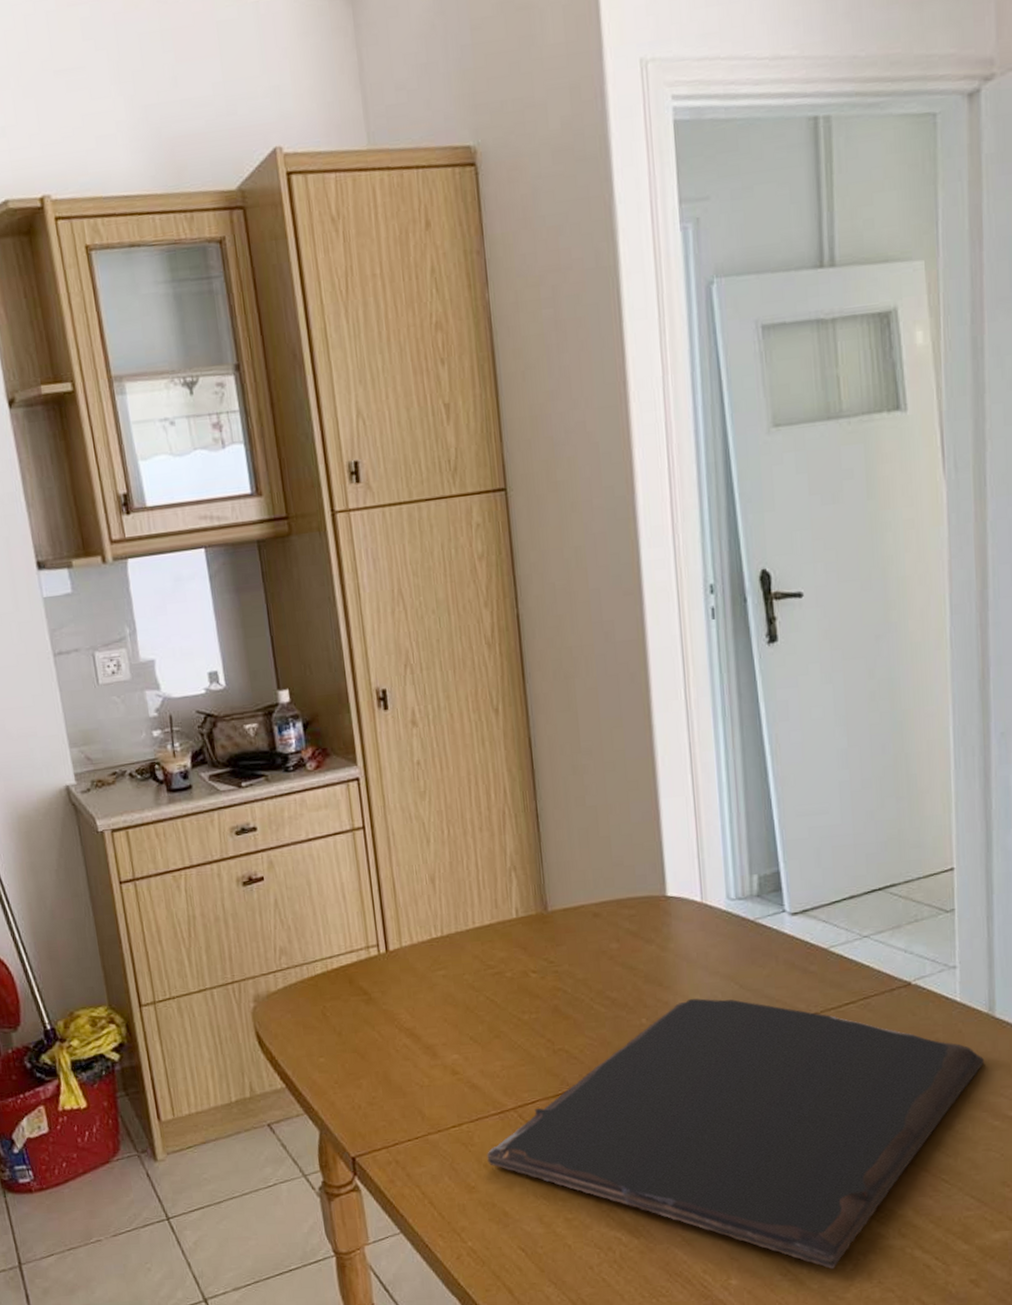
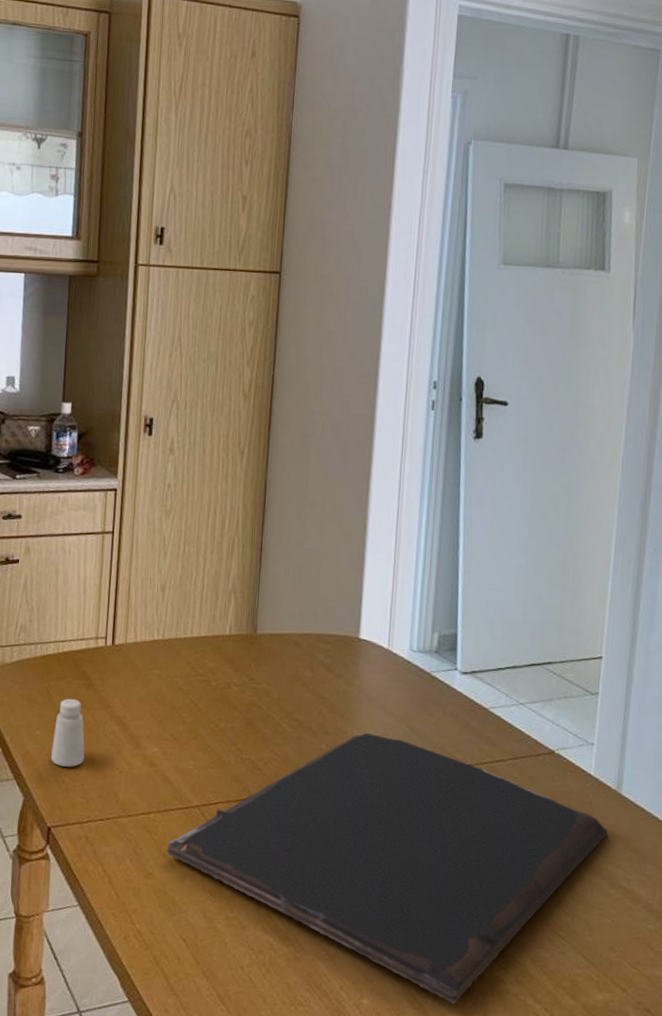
saltshaker: none [339,1017,378,1092] -> present [51,698,85,767]

